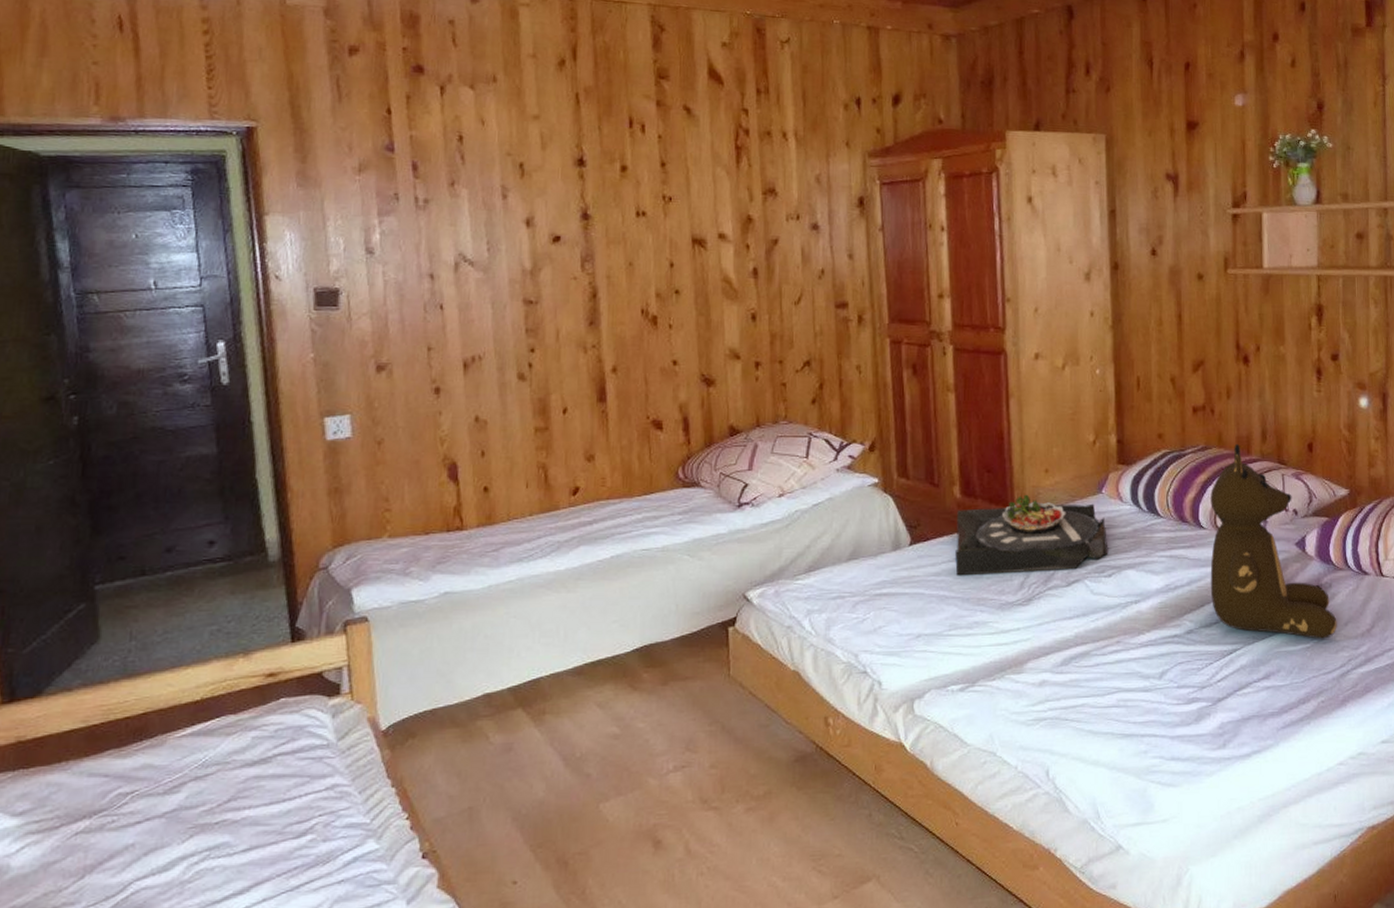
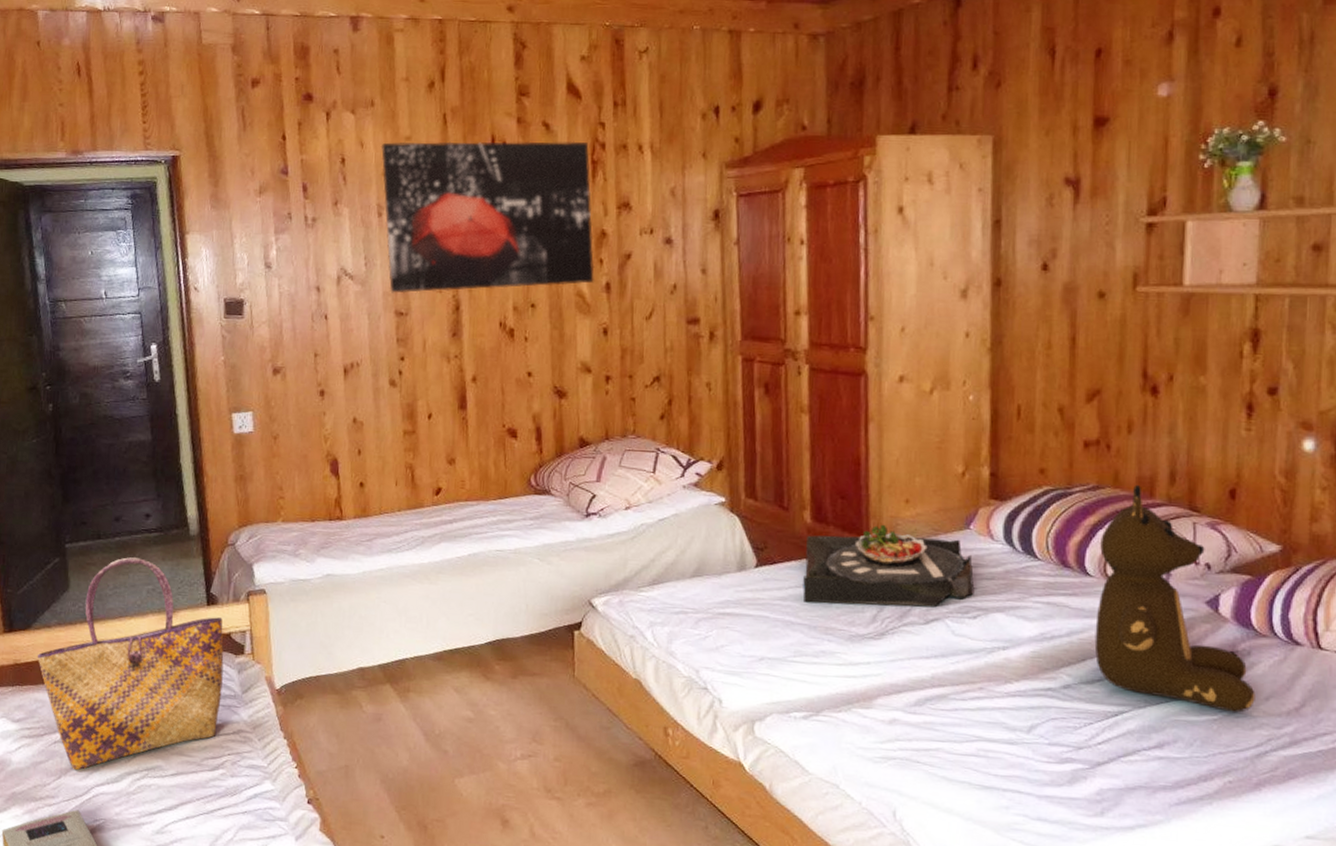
tote bag: none [50,594,314,865] -> present [37,557,224,771]
wall art: none [504,120,741,281] -> present [380,141,595,294]

